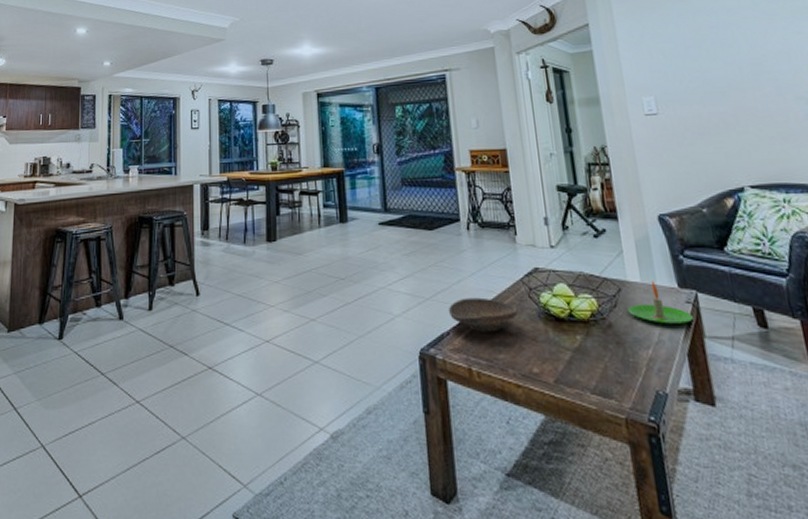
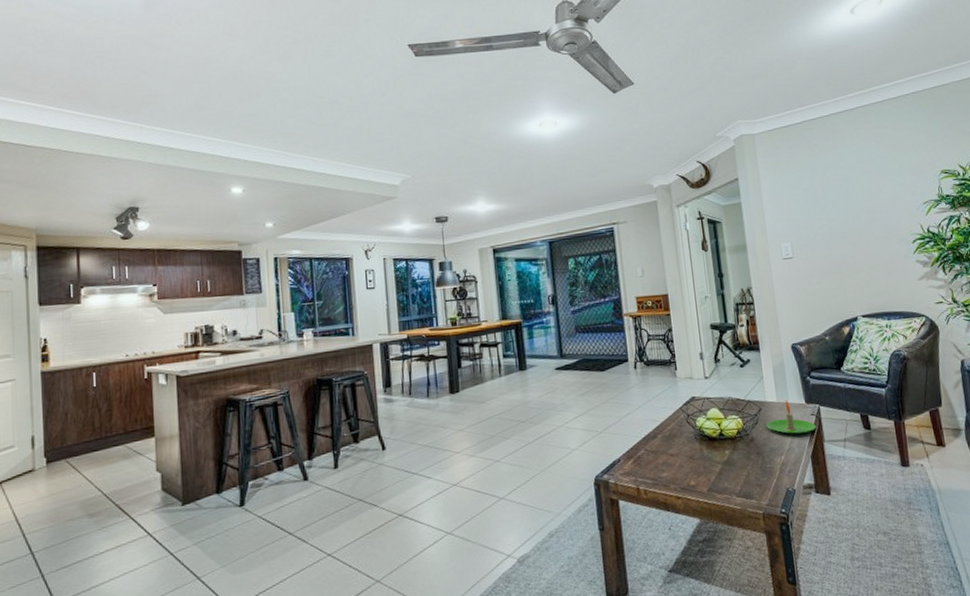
decorative bowl: present [448,297,518,332] -> none [618,426,678,456]

